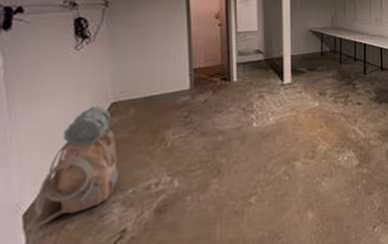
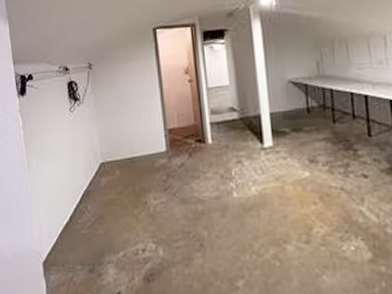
backpack: present [25,105,118,231] -> none [45,165,110,278]

